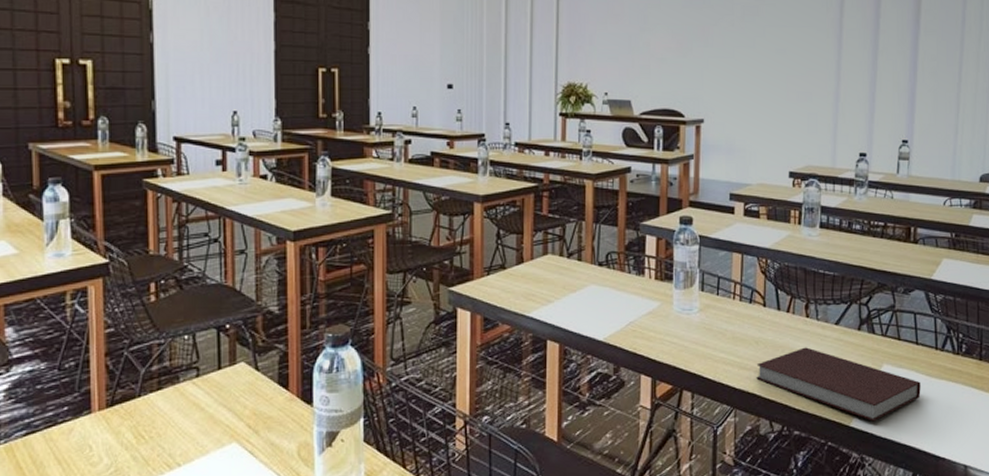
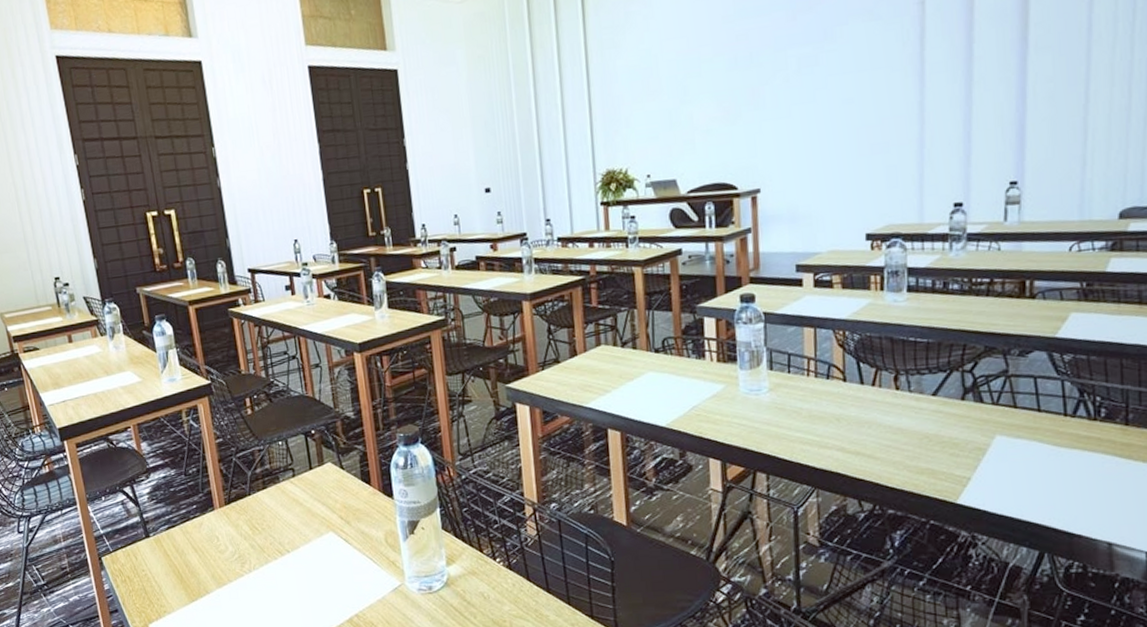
notebook: present [756,347,921,422] -> none [838,421,1047,498]

